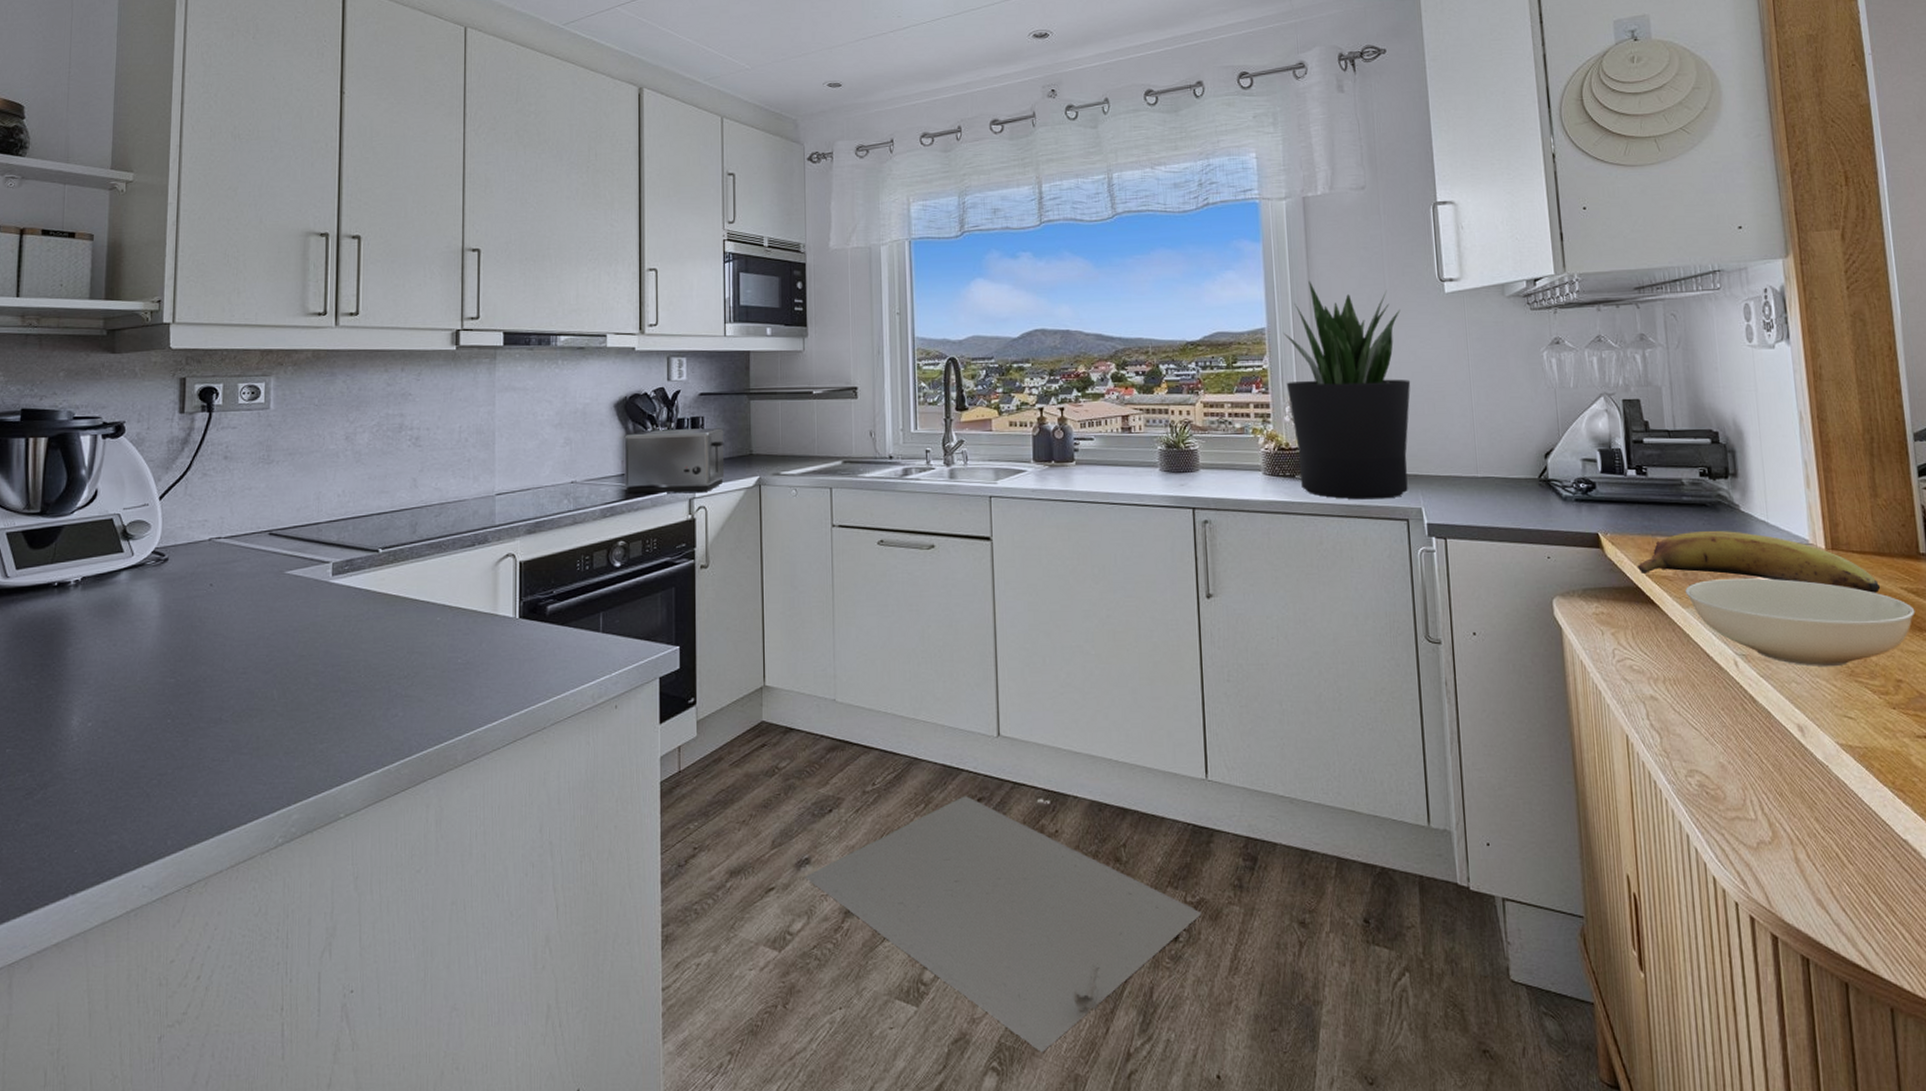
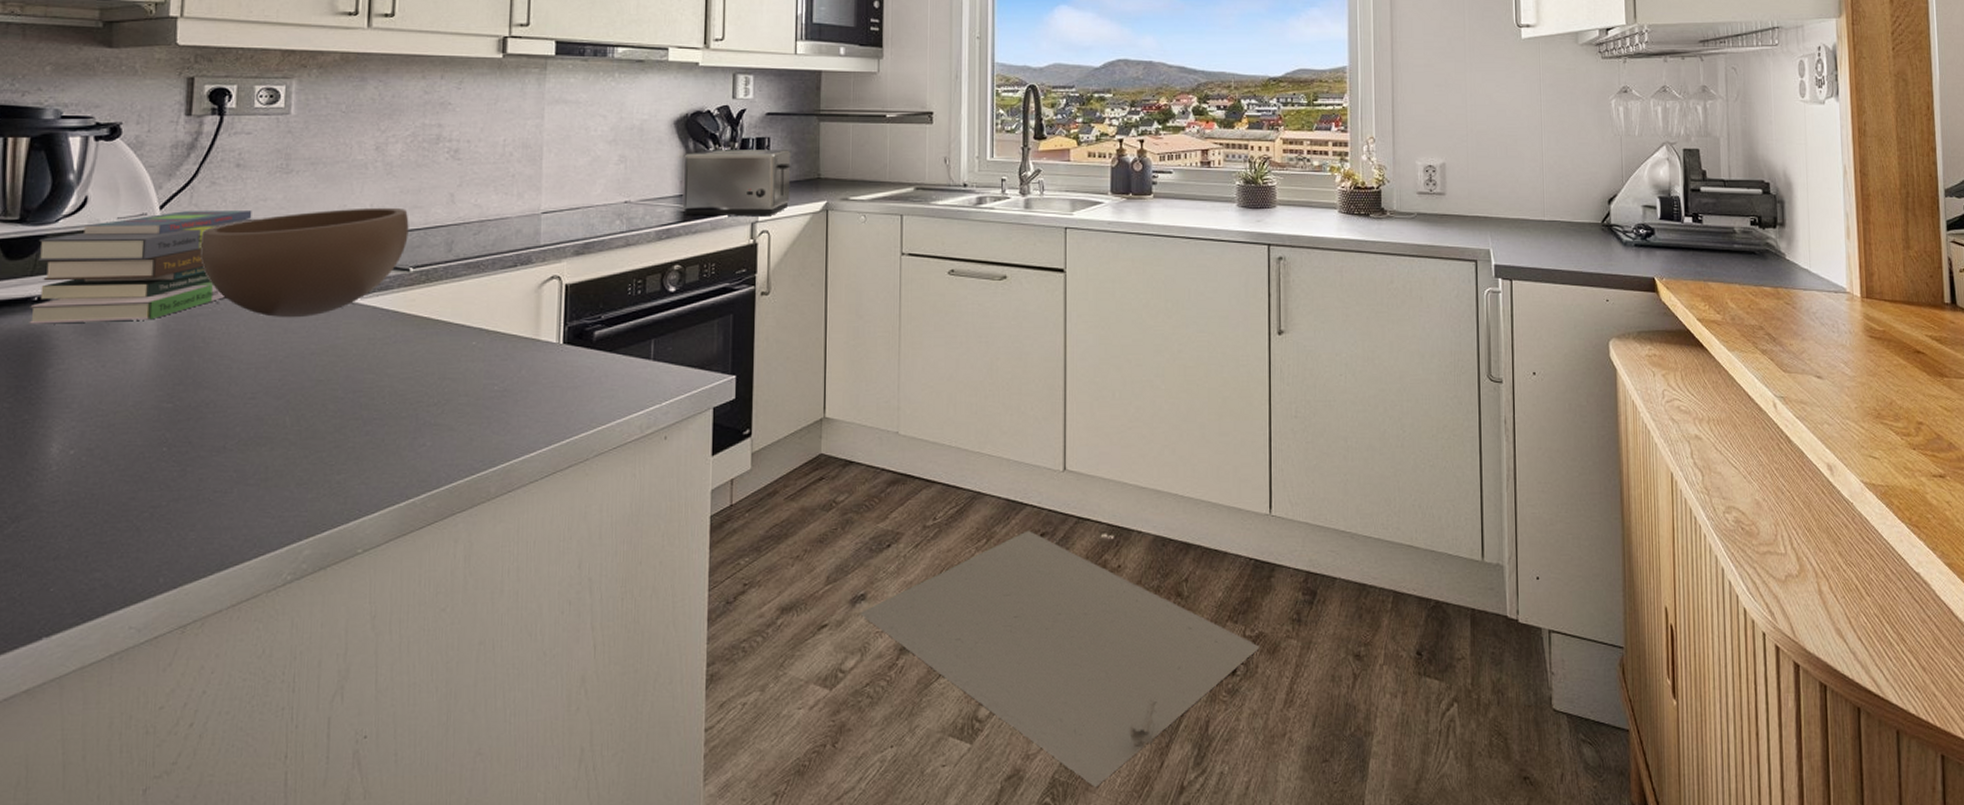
books: none [50,499,245,608] -> present [29,211,259,324]
bowl: none [194,493,377,598] -> present [199,207,409,318]
planter: present [1283,281,1411,500] -> none [1364,21,1485,240]
fruit: present [1637,530,1881,593] -> none [1688,277,1908,340]
bowl: present [1685,578,1915,667] -> none [1732,324,1938,410]

